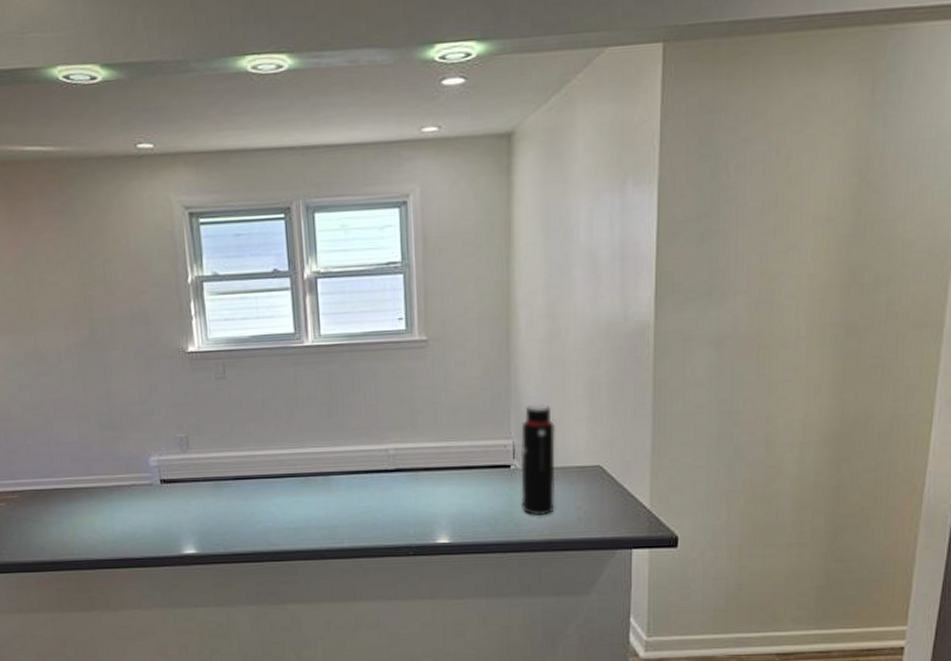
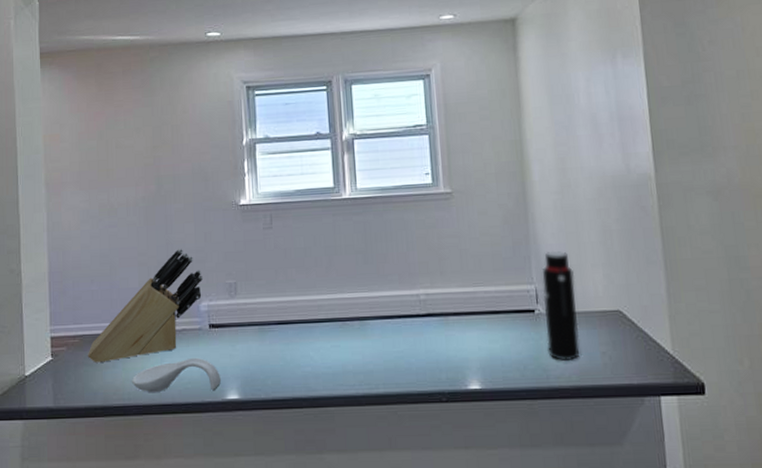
knife block: none [29,399,151,518] -> present [87,248,204,363]
spoon rest: none [80,513,177,548] -> present [132,357,222,393]

